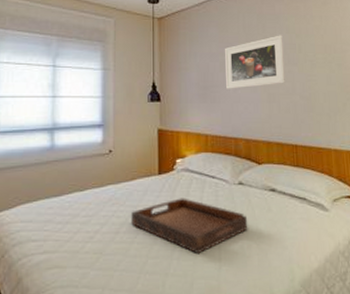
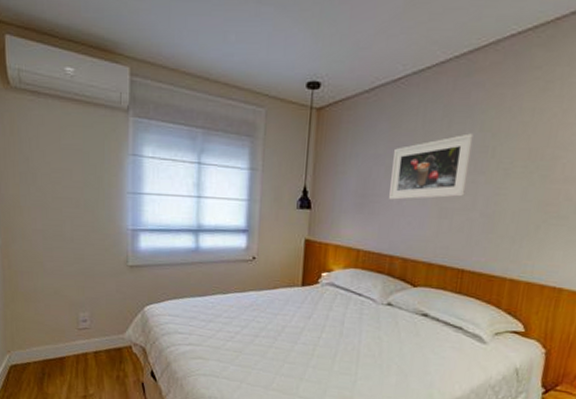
serving tray: present [131,198,248,255] -> none [270,311,392,366]

